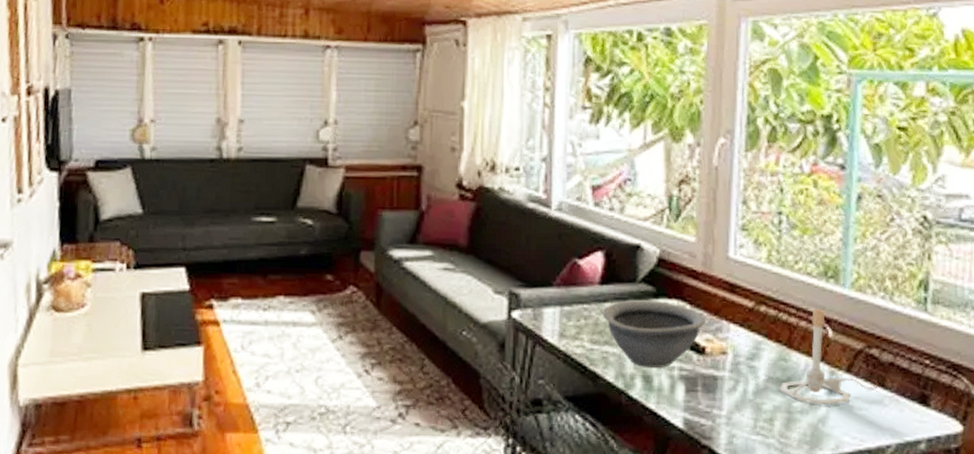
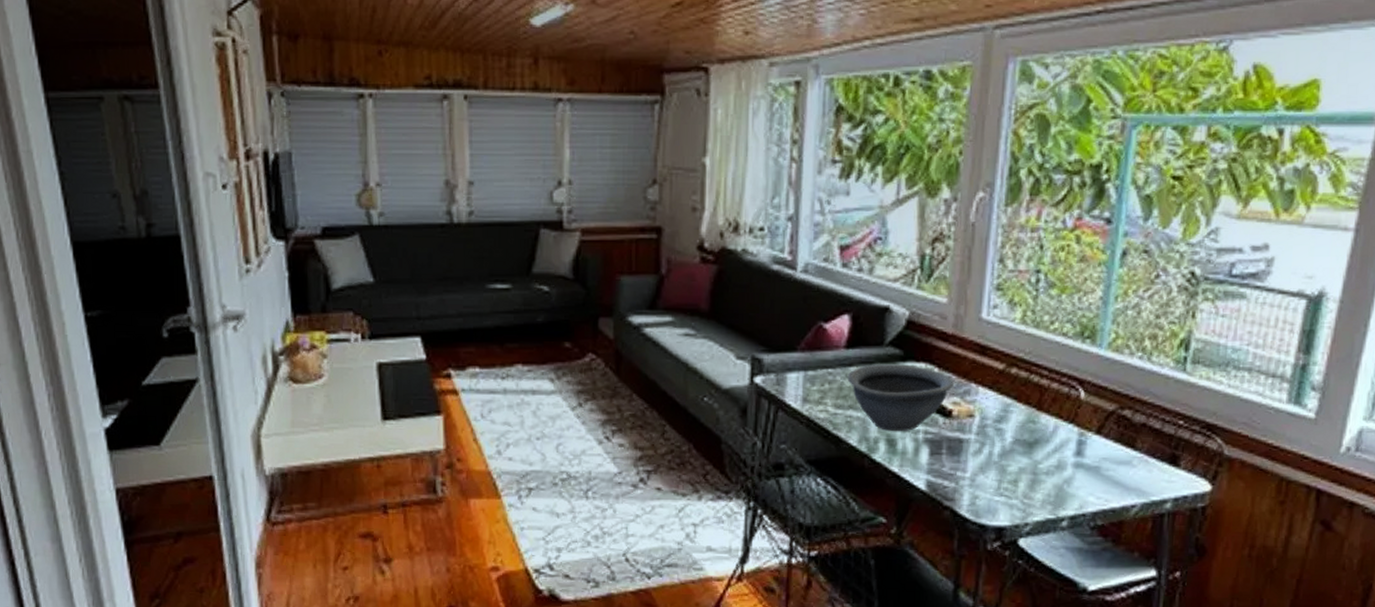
lamp base: present [780,309,878,405] -> none [1027,371,1128,466]

